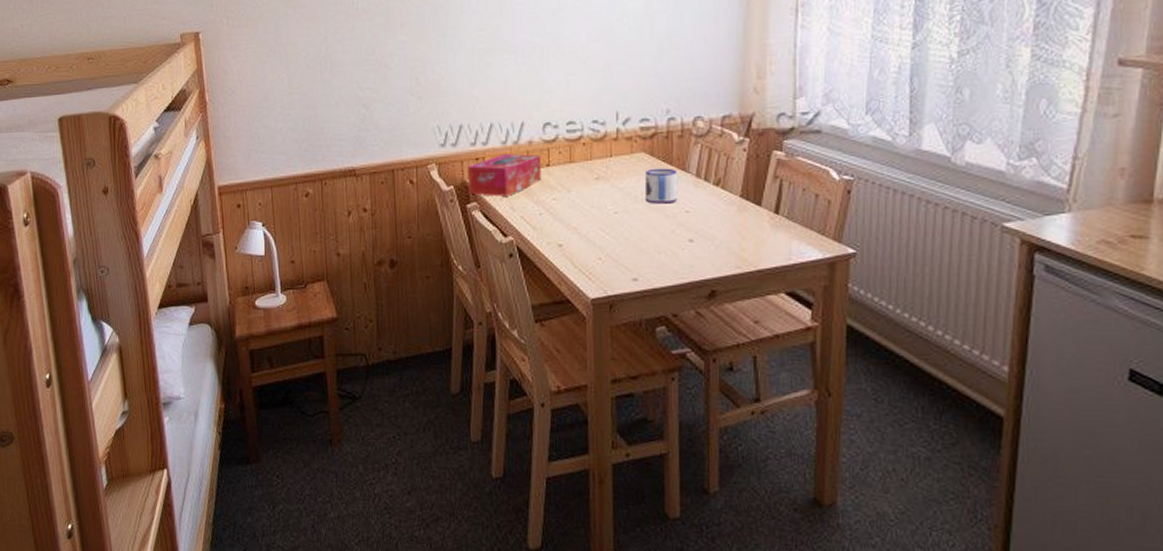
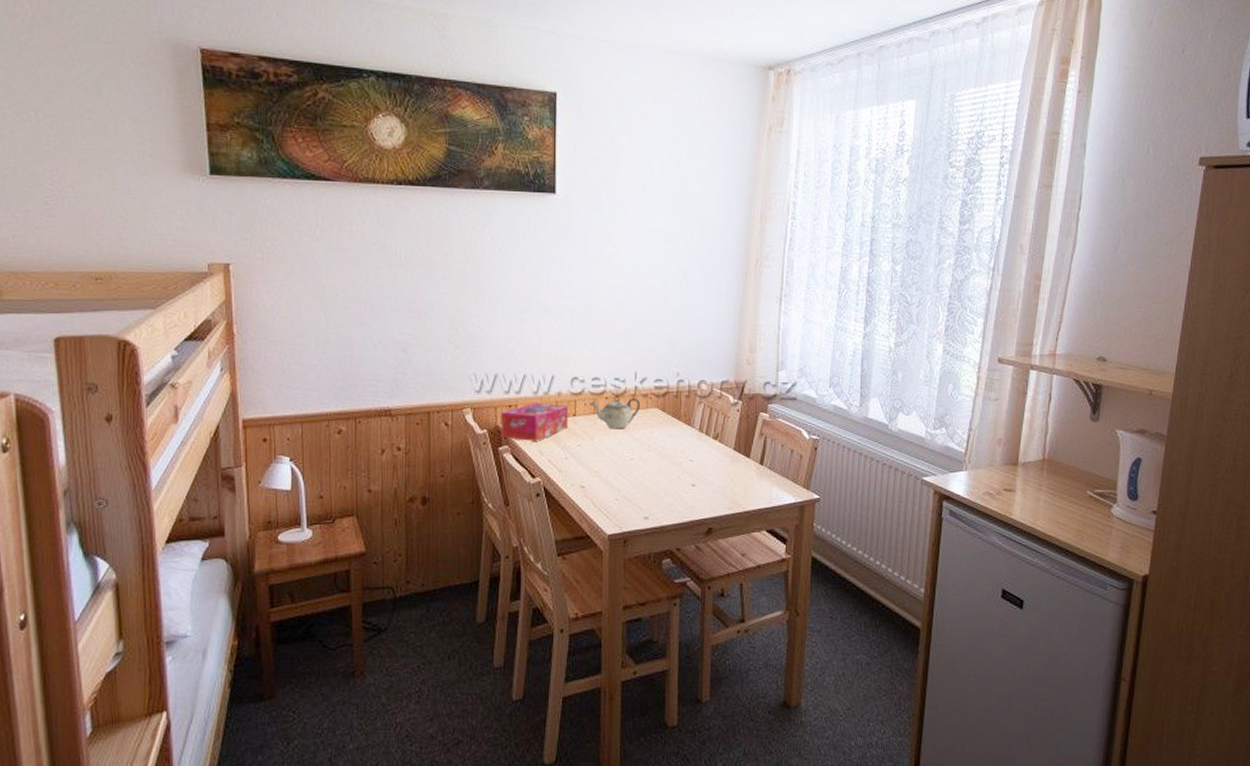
teapot: none [565,139,625,179] -> present [590,394,641,429]
mug: present [646,168,678,204] -> none [657,422,685,453]

